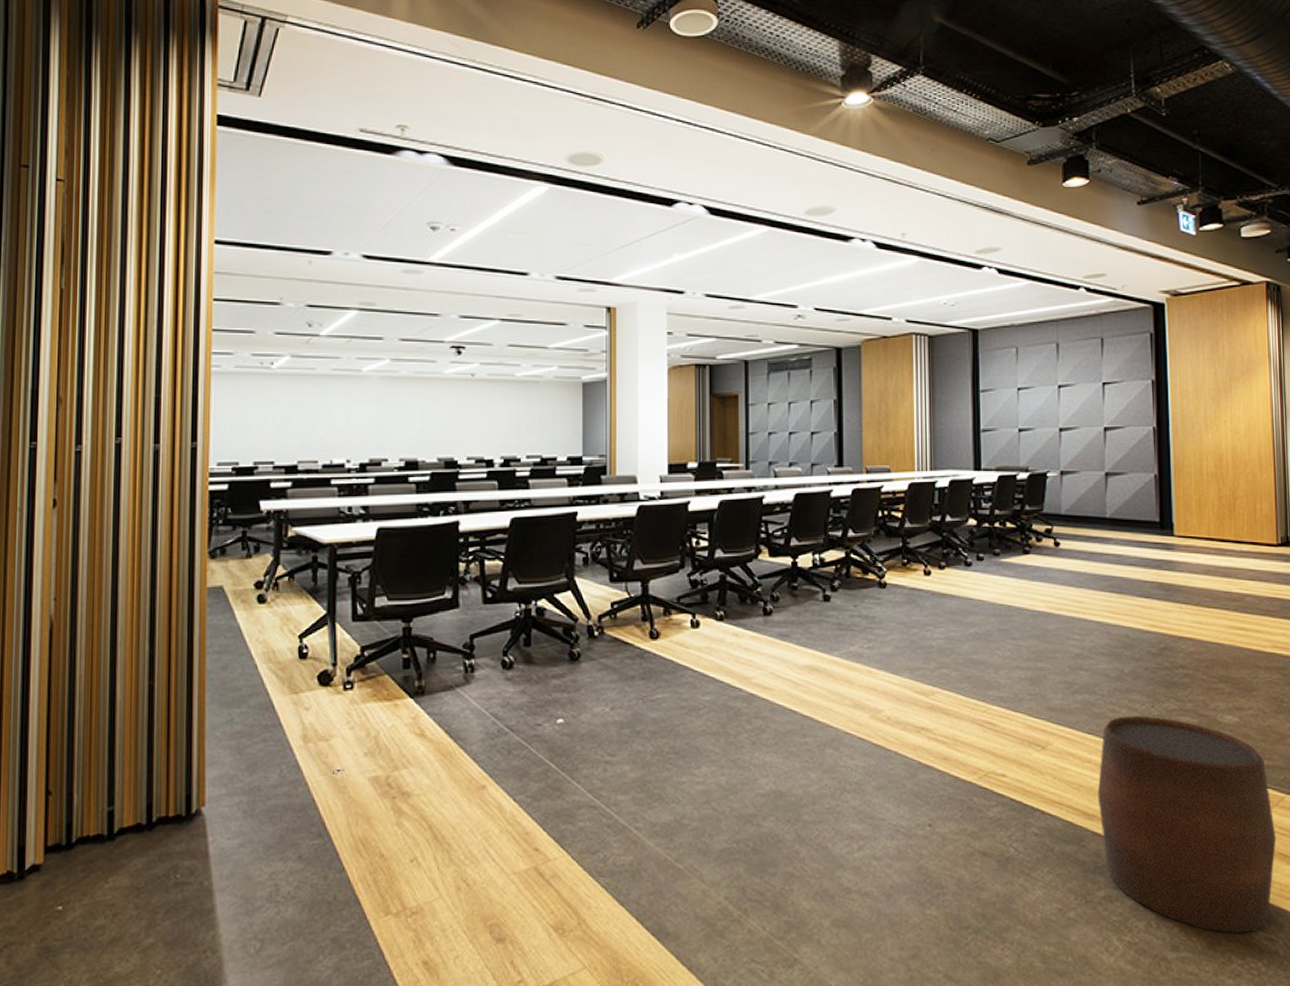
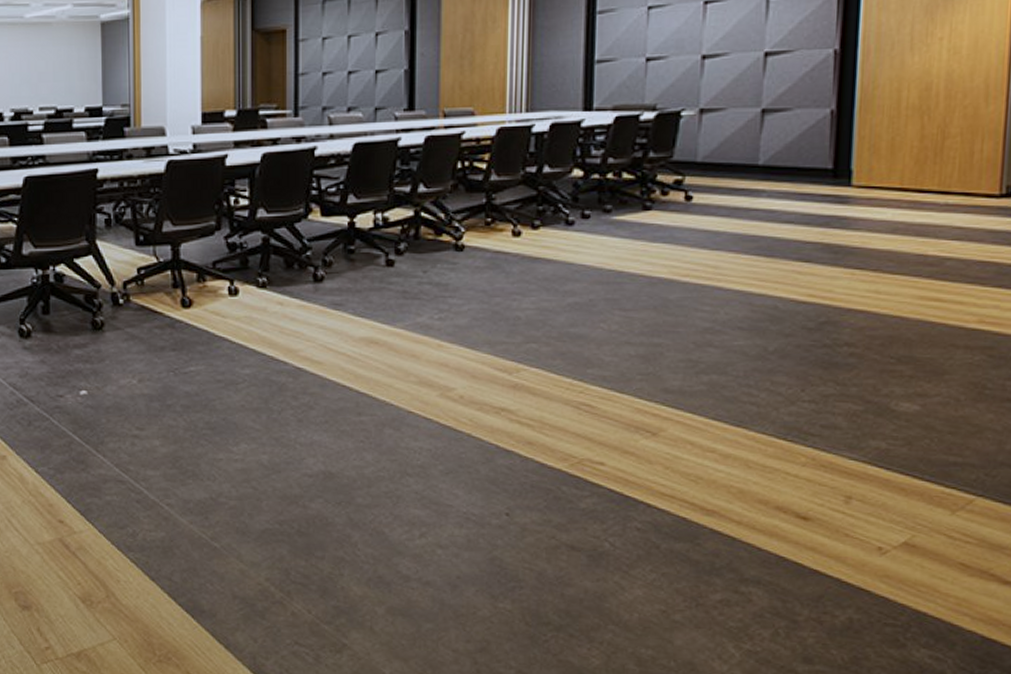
stool: present [1097,716,1277,933] -> none [720,400,958,649]

